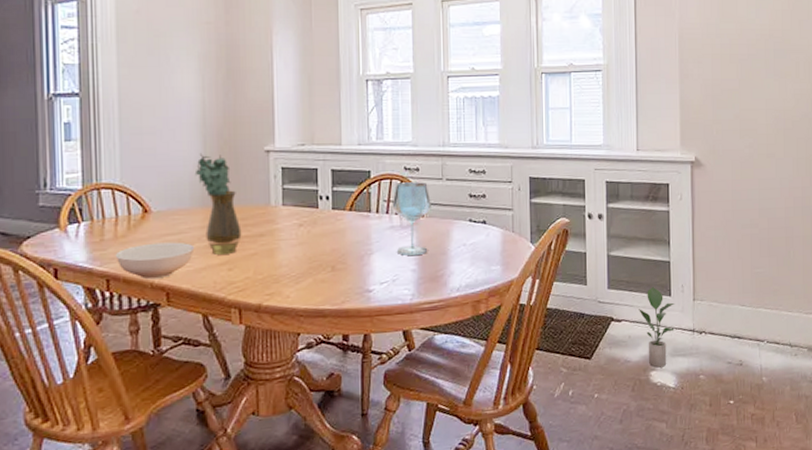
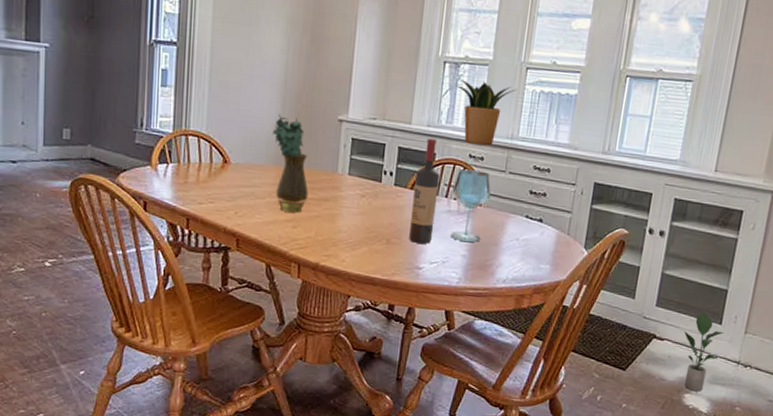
bowl: present [115,242,195,280] -> none [196,191,265,225]
wine bottle: none [353,157,379,265] -> present [408,138,440,244]
potted plant: none [381,94,441,157] -> present [456,78,517,146]

